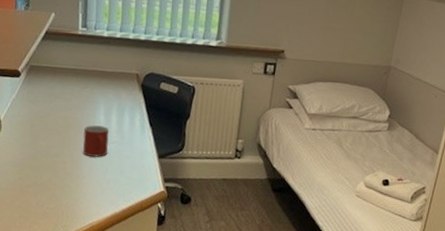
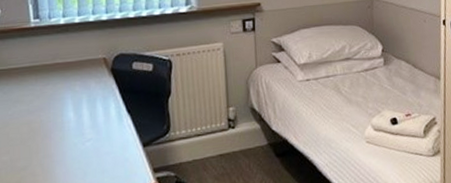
mug: present [83,125,109,157] -> none [52,123,83,162]

